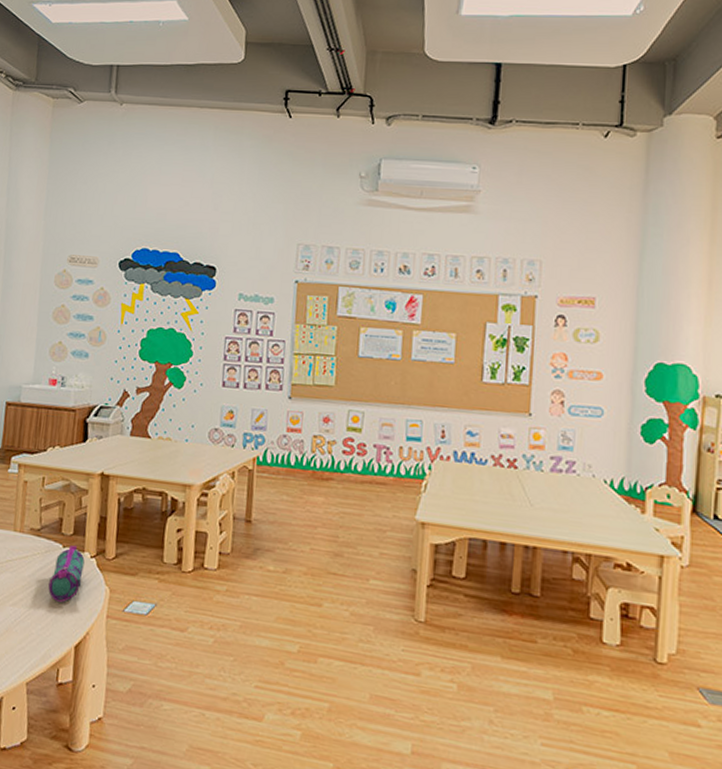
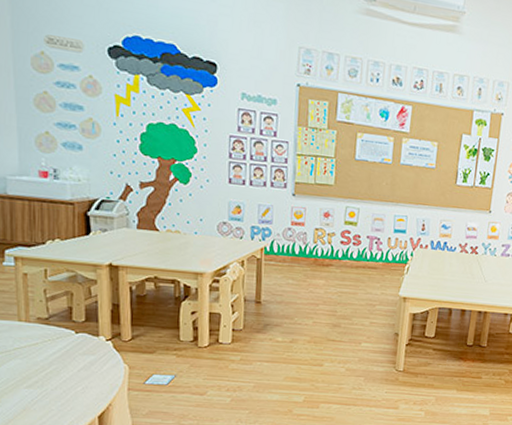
pencil case: present [47,545,85,604] -> none [63,330,100,382]

